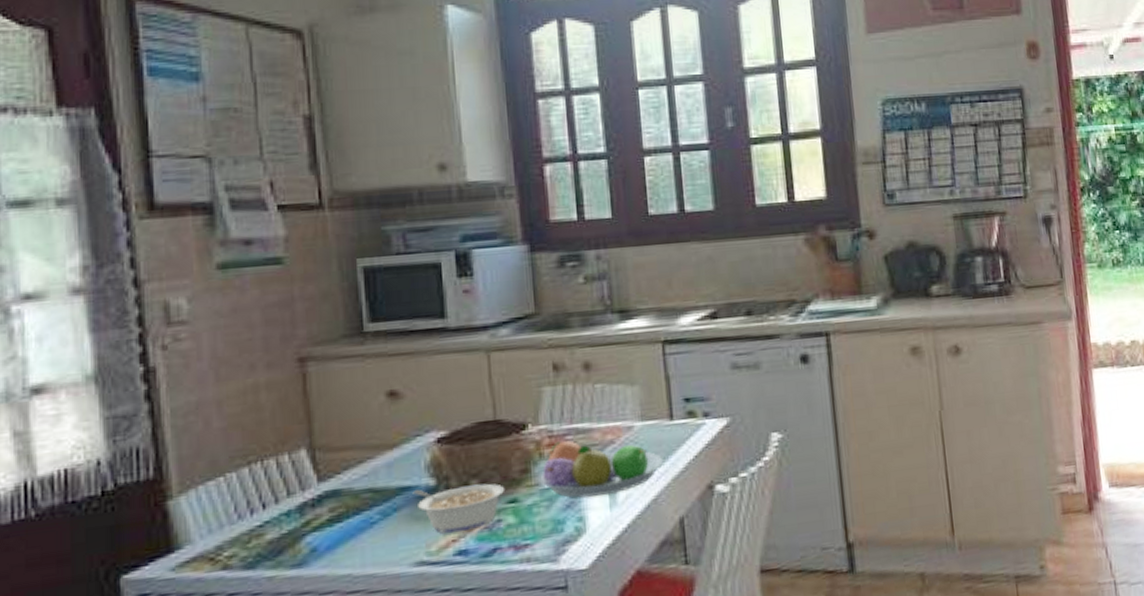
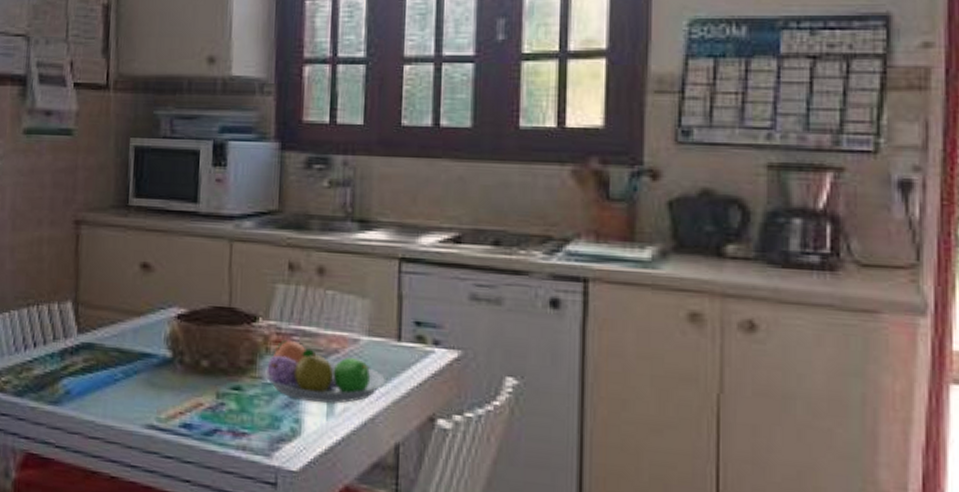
legume: present [412,483,505,534] -> none [151,357,231,407]

